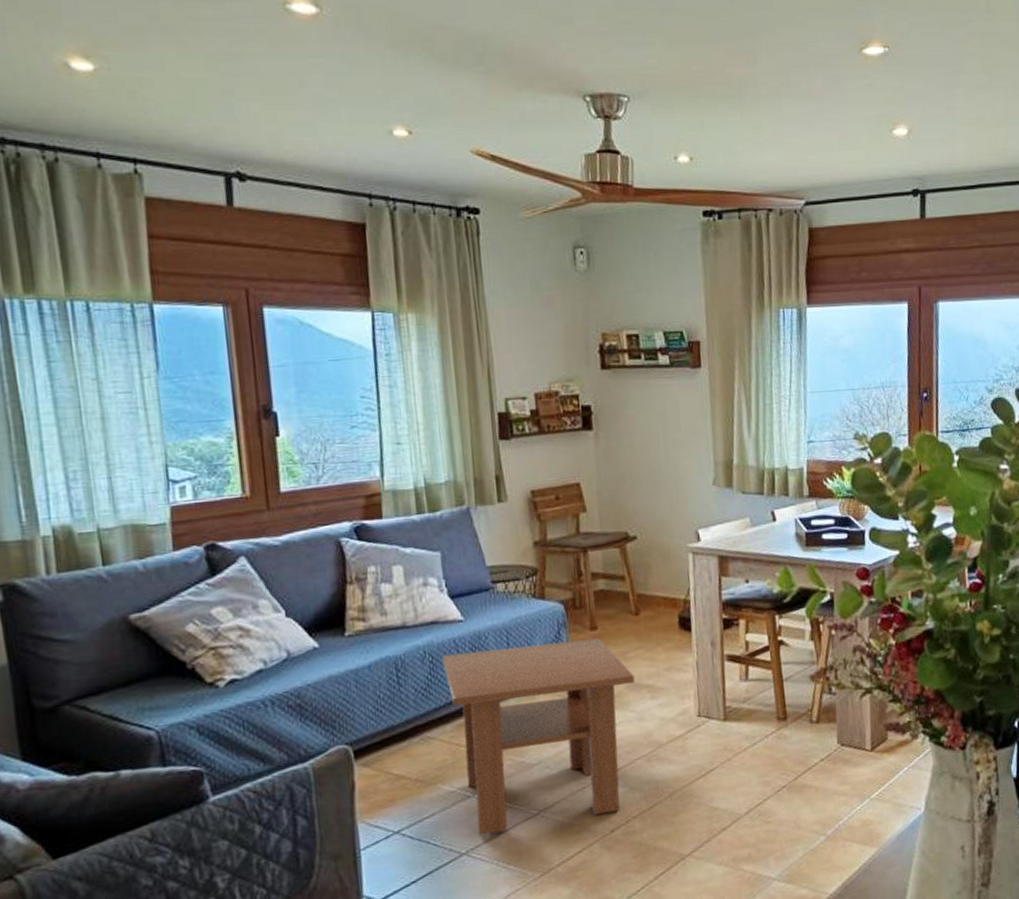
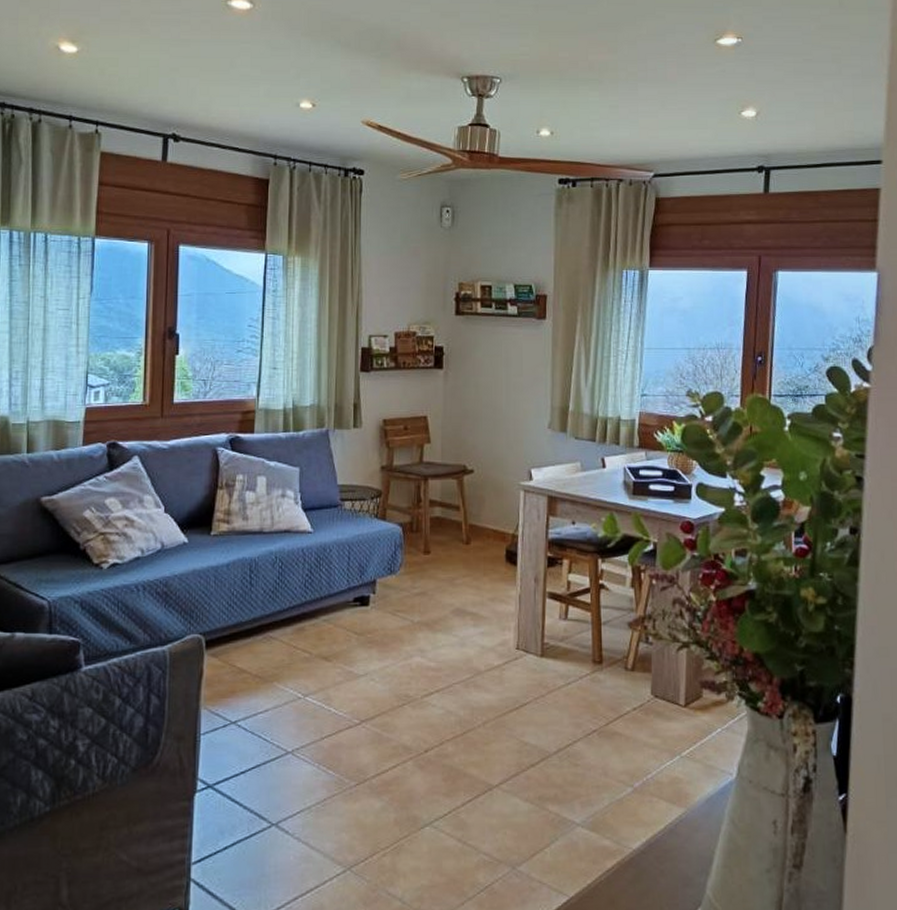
coffee table: present [442,638,635,836] -> none [290,561,460,737]

